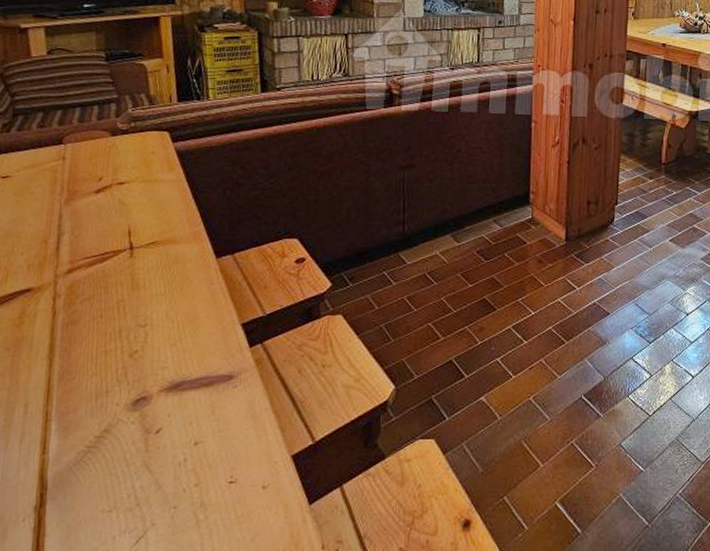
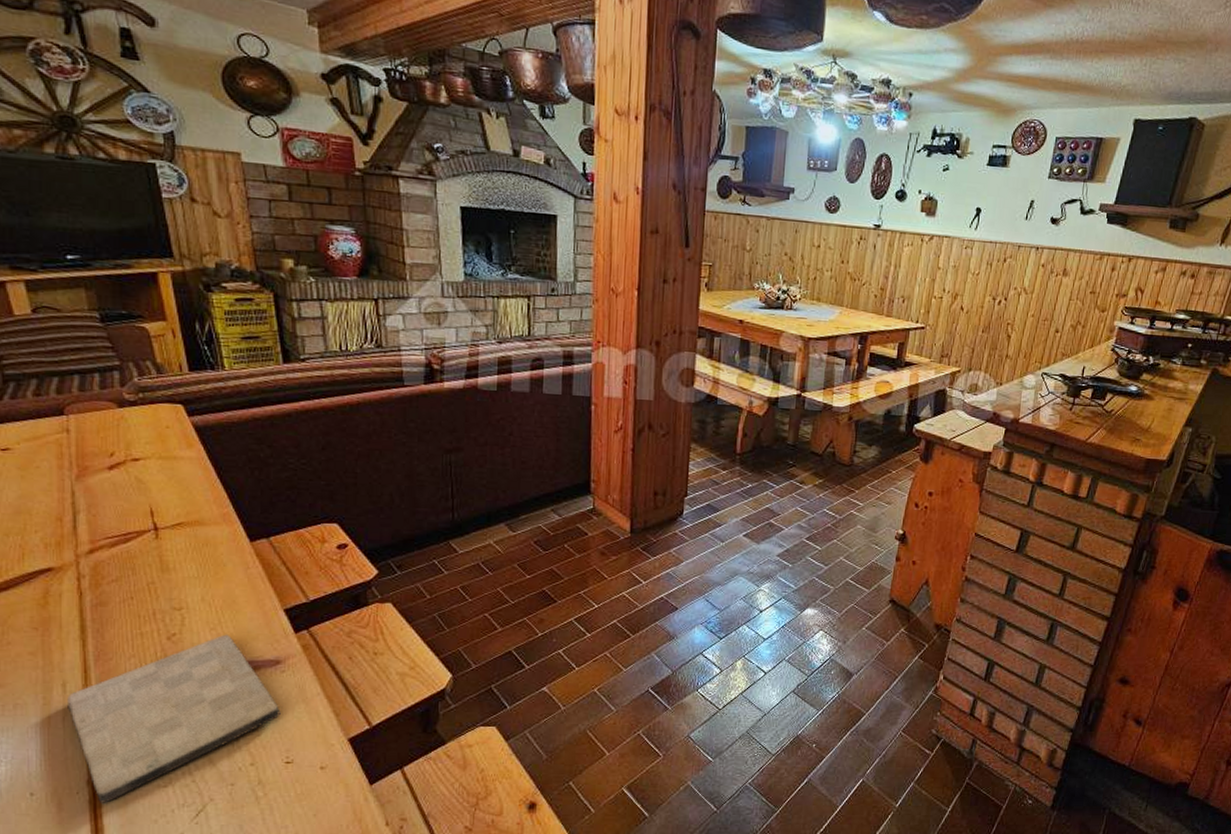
cutting board: none [26,350,229,531] -> present [67,634,281,803]

